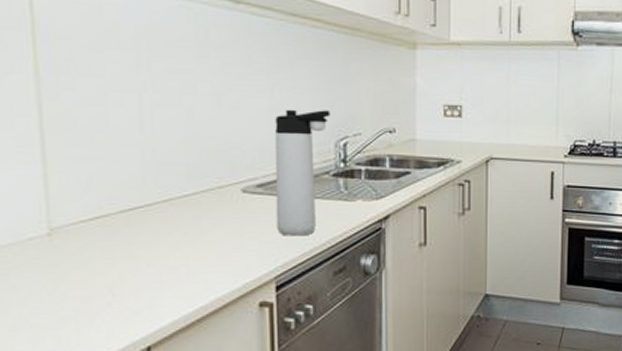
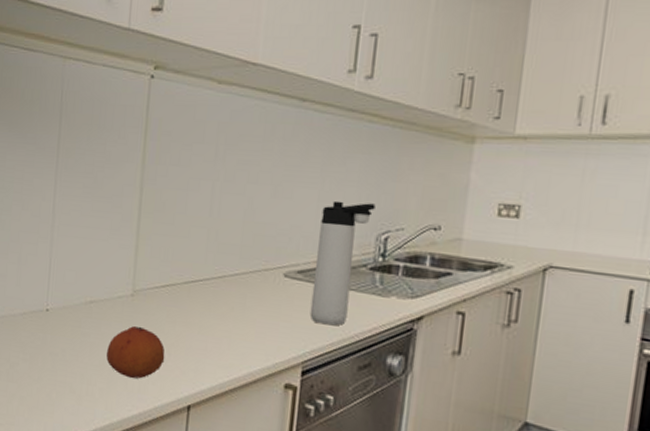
fruit: none [23,269,108,331] -> present [106,325,165,379]

